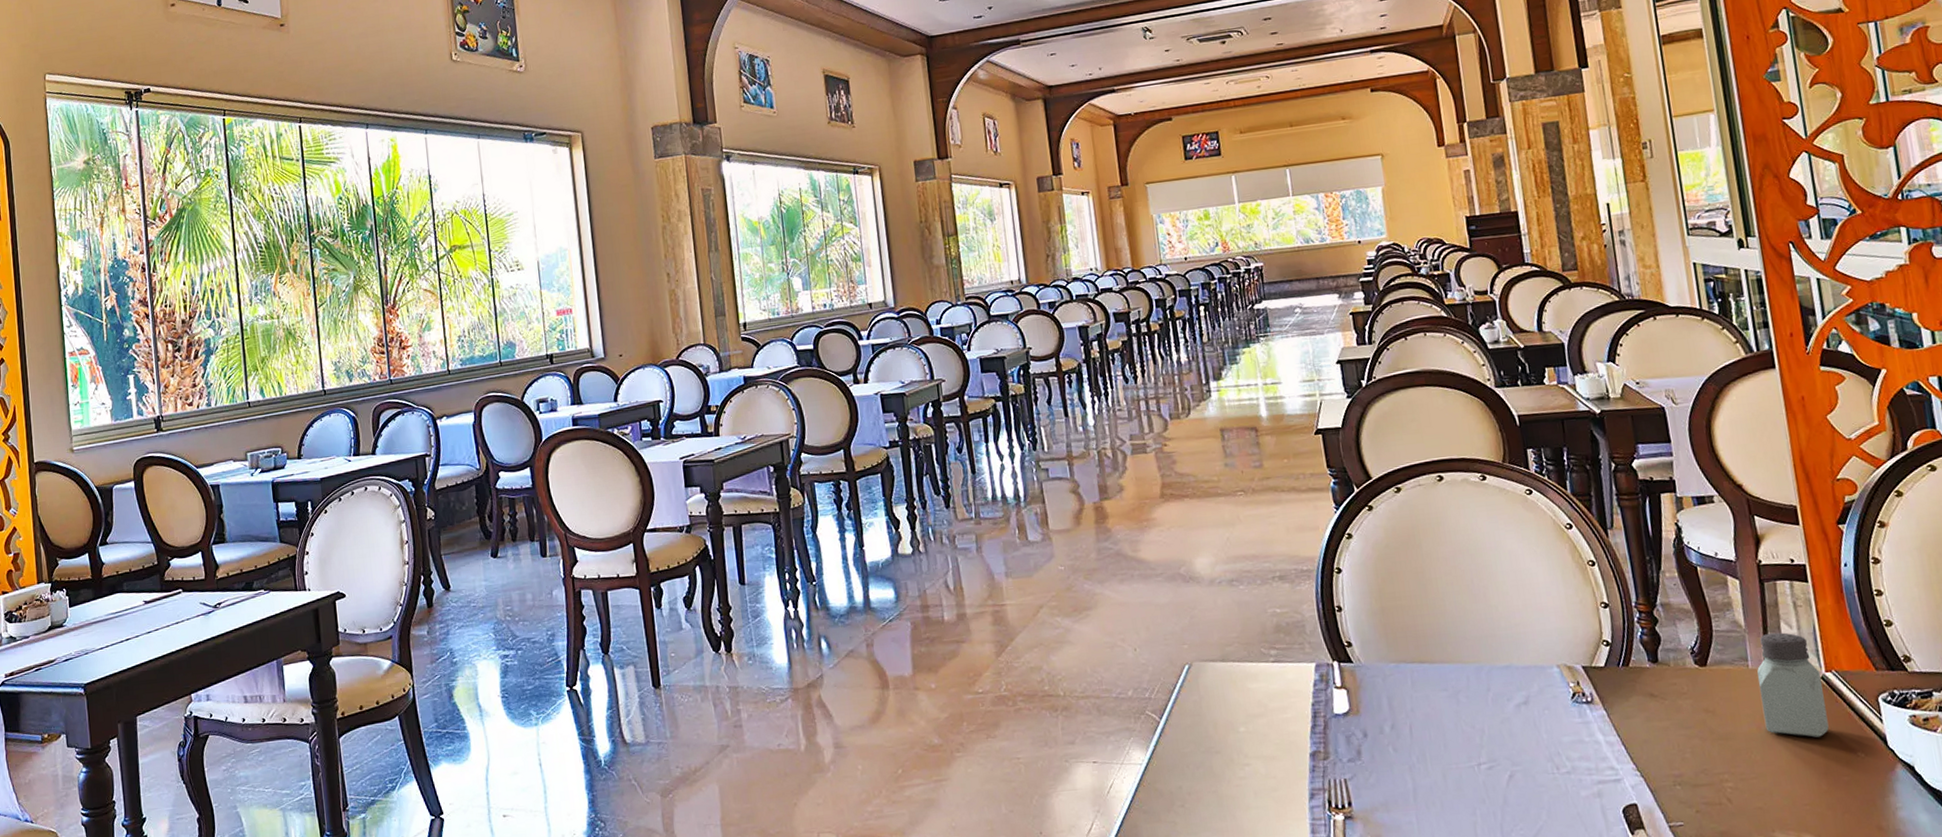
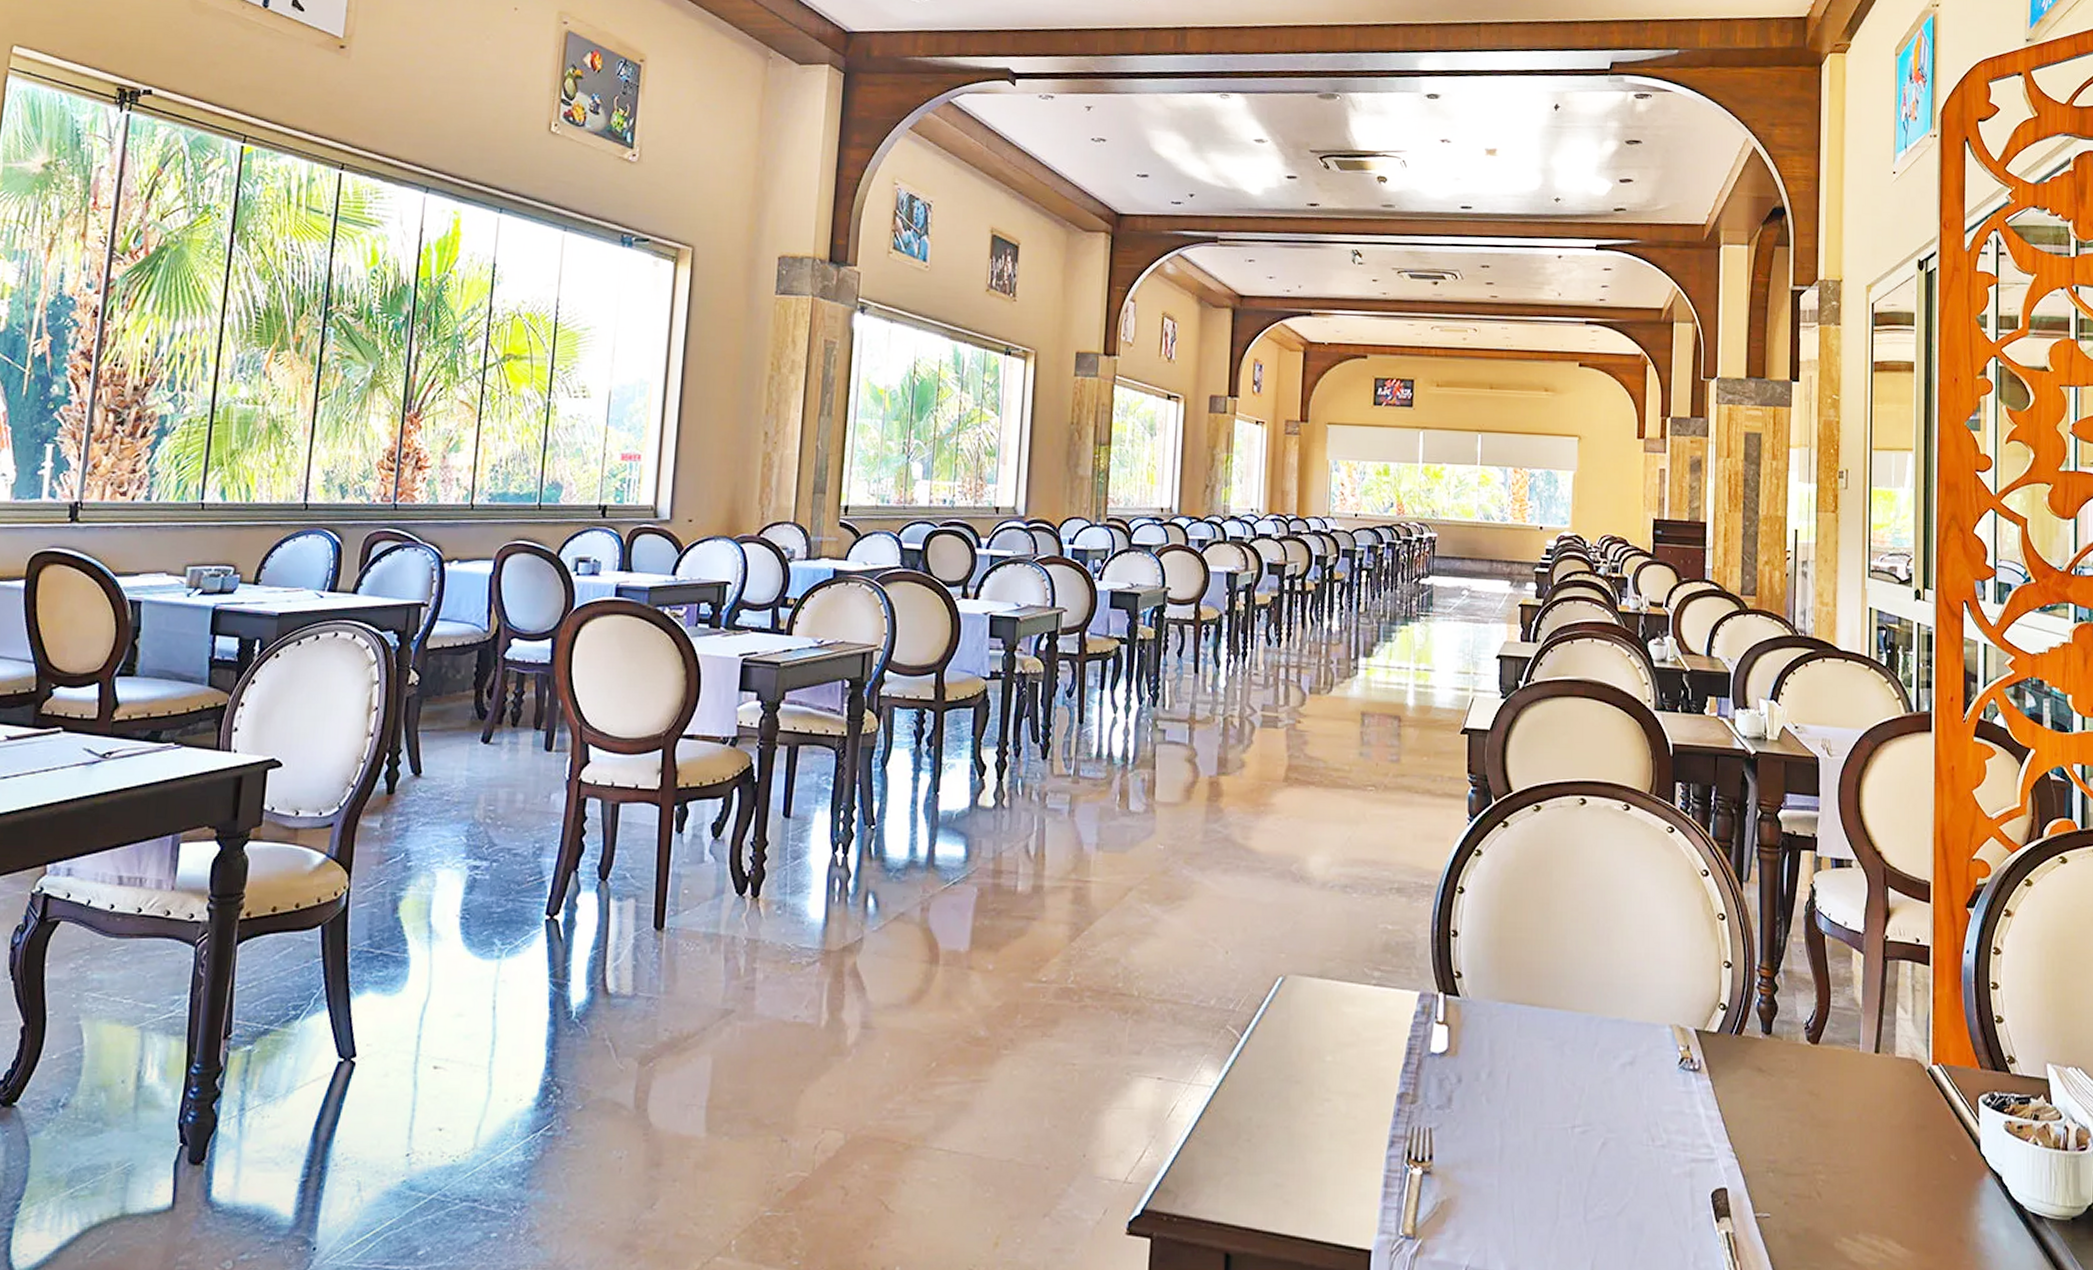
saltshaker: present [1757,632,1829,738] -> none [1866,1016,1927,1134]

